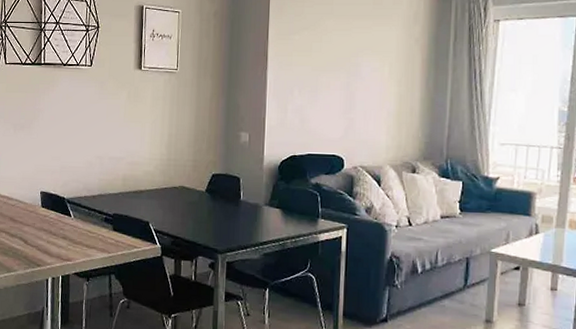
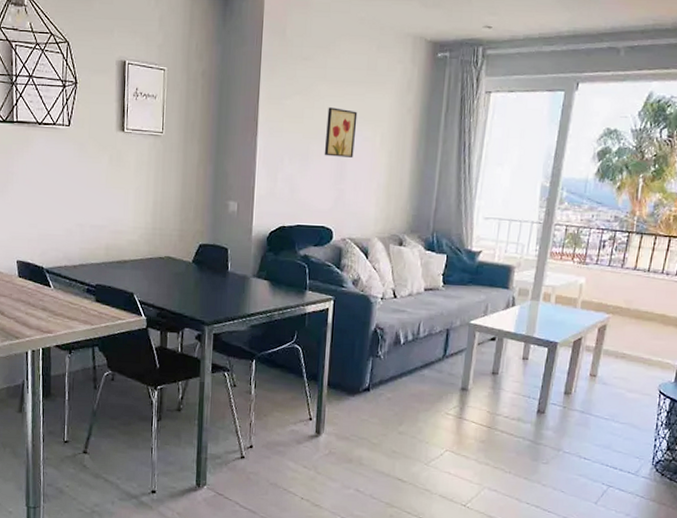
wall art: none [333,41,365,88] -> present [324,107,358,158]

